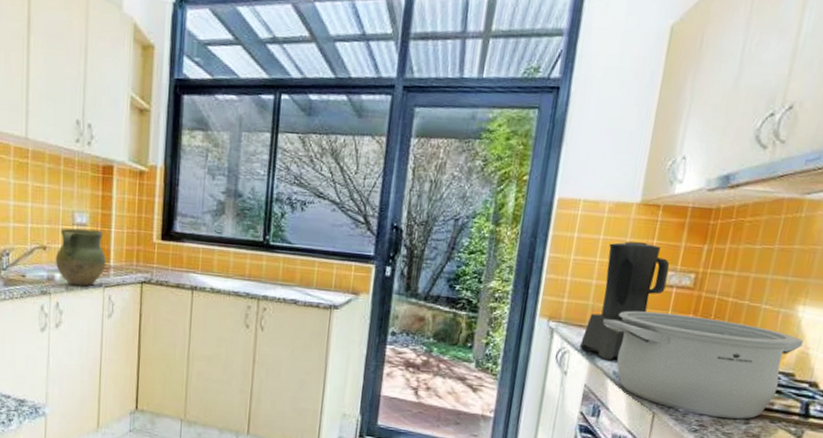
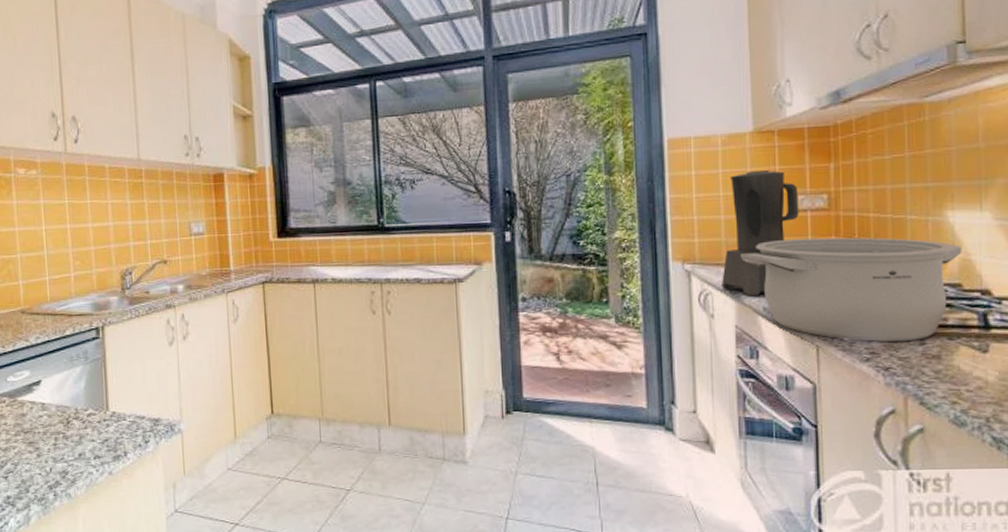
ceramic jug: present [55,228,106,287] -> none [176,237,226,295]

